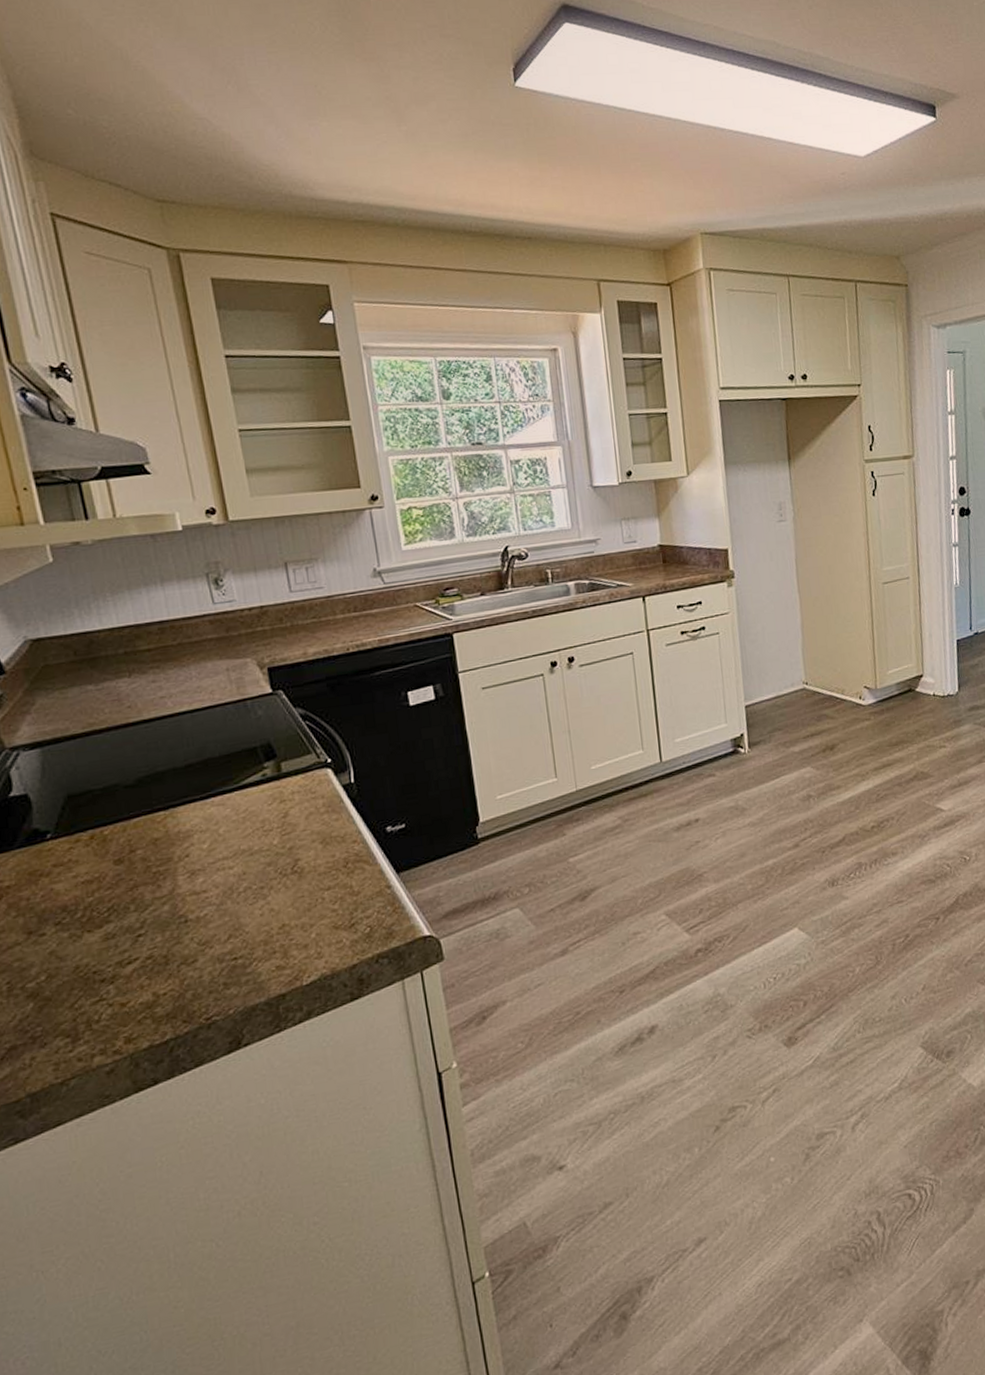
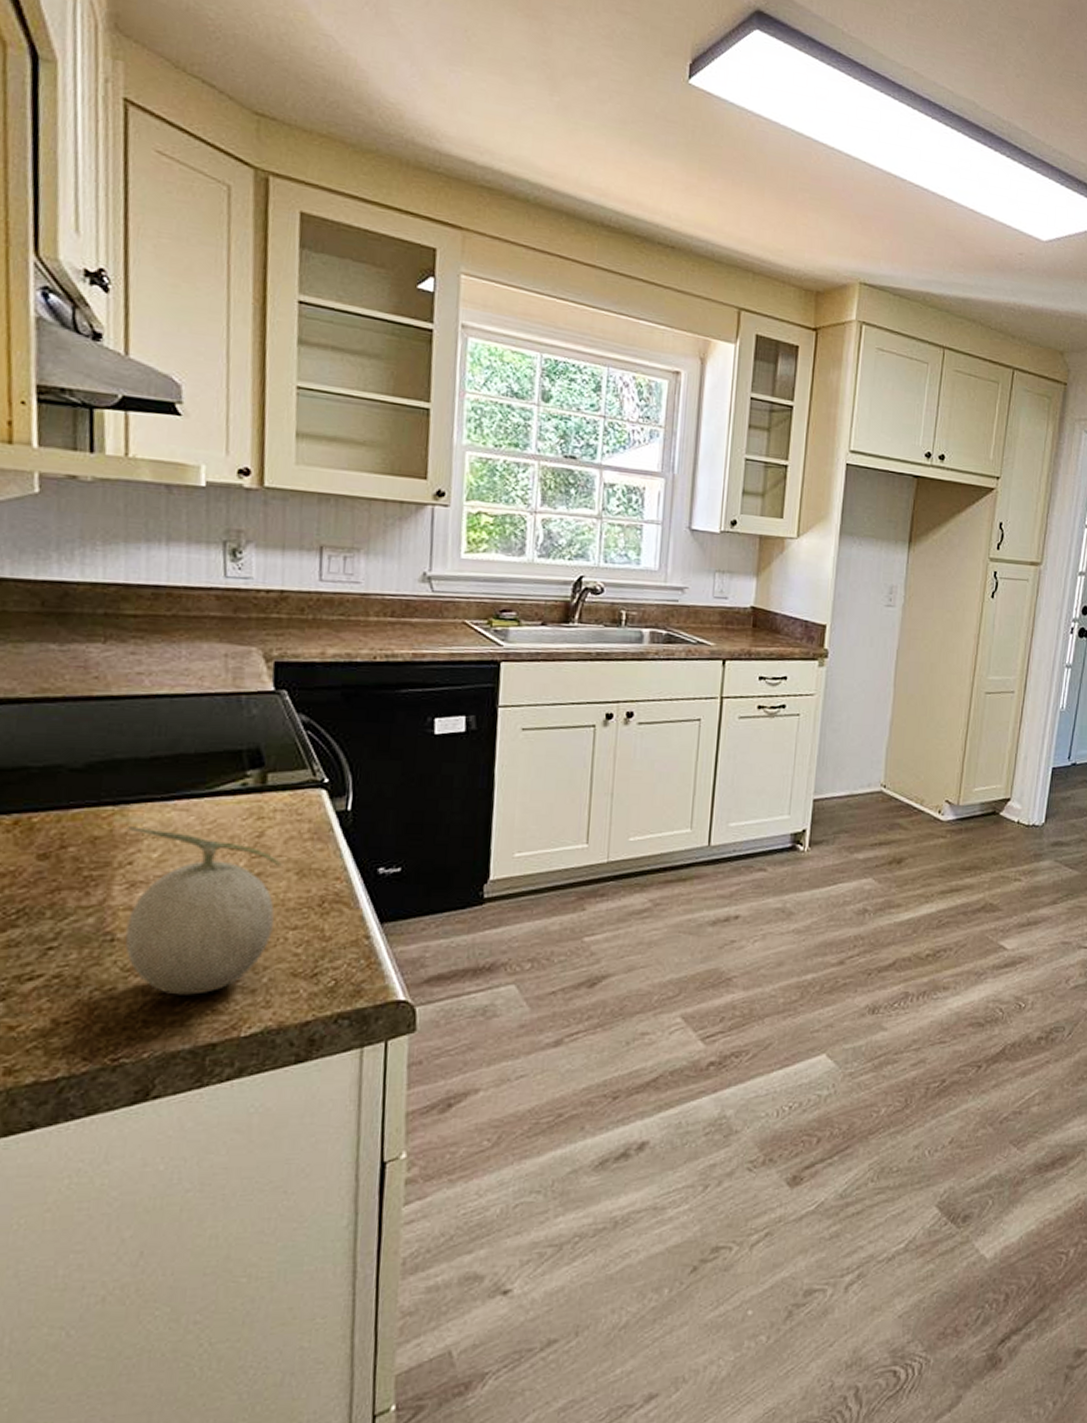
fruit: none [179,824,311,959] -> present [125,825,282,995]

